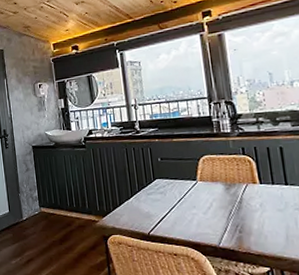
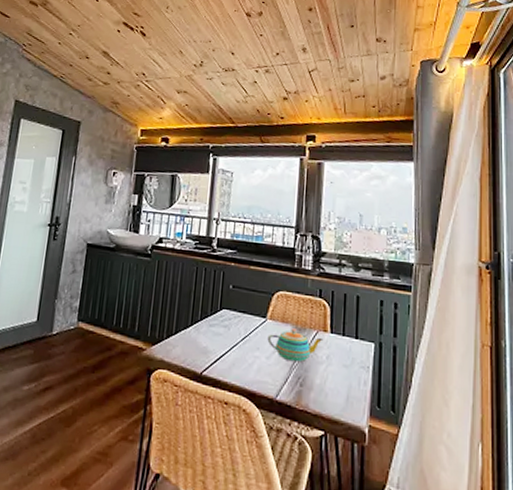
teapot: none [201,185,254,214] -> present [267,328,324,363]

